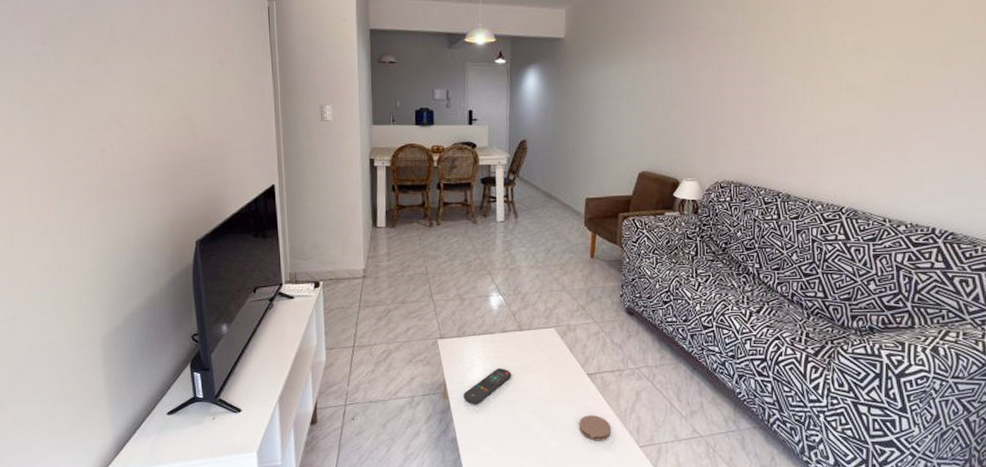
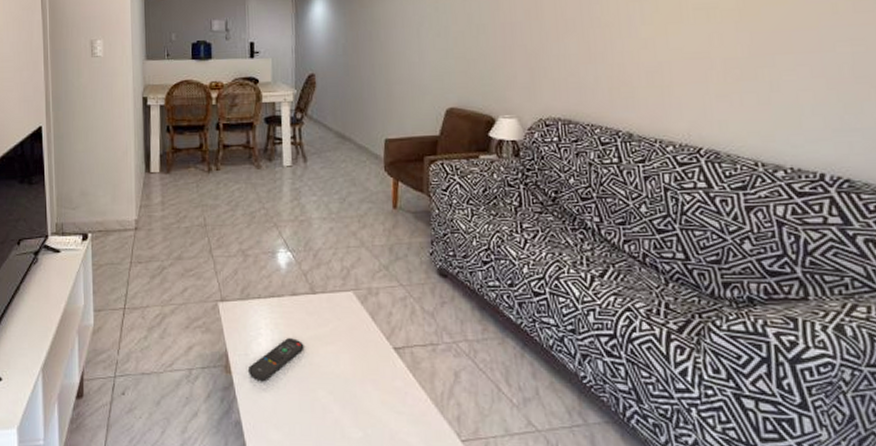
coaster: present [579,415,612,441] -> none [386,399,426,432]

